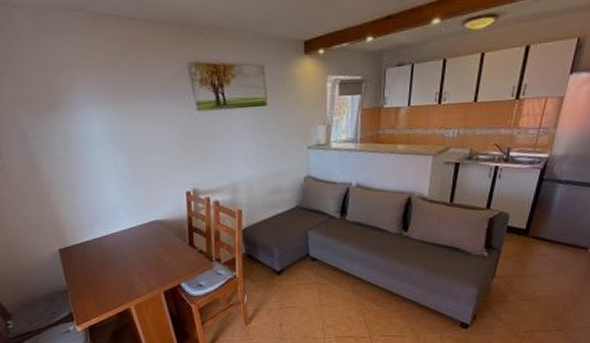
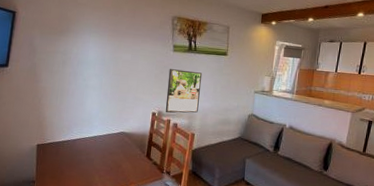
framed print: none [196,132,241,190] -> present [165,69,203,114]

